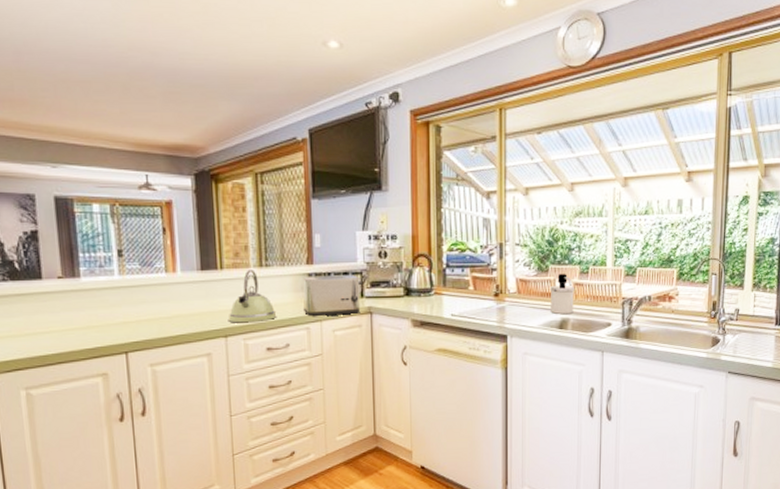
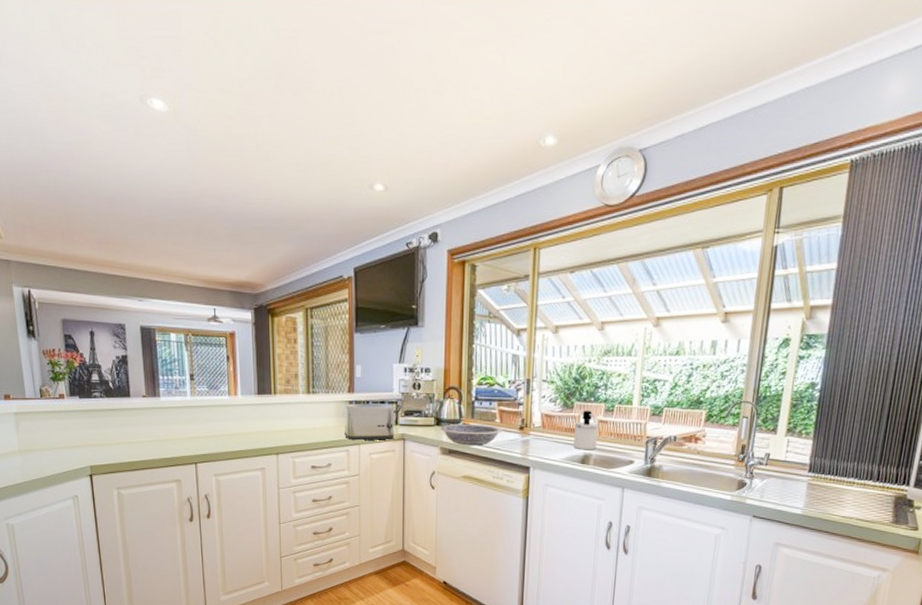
kettle: present [228,270,277,323] -> none [279,395,321,443]
bowl: none [410,292,477,317] -> present [440,423,503,446]

